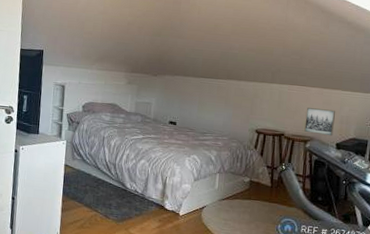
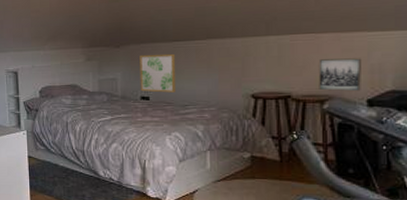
wall art: none [170,85,202,121] -> present [140,53,177,93]

